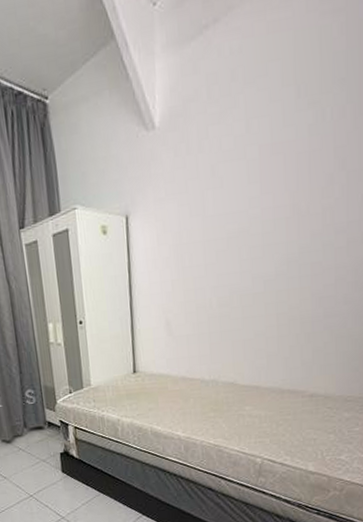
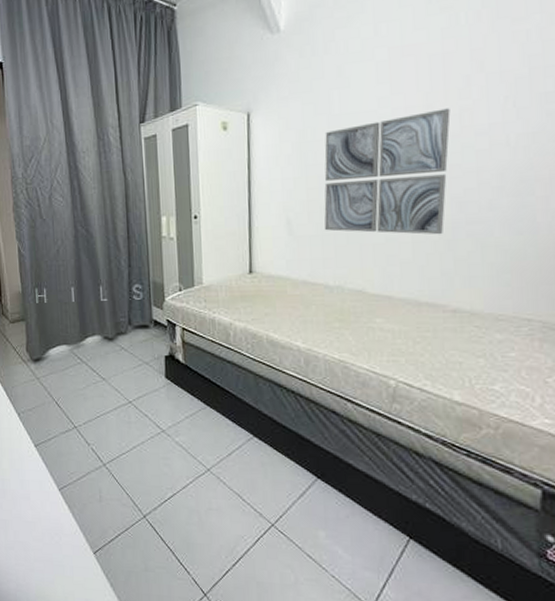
wall art: none [199,207,314,330] -> present [324,108,451,235]

